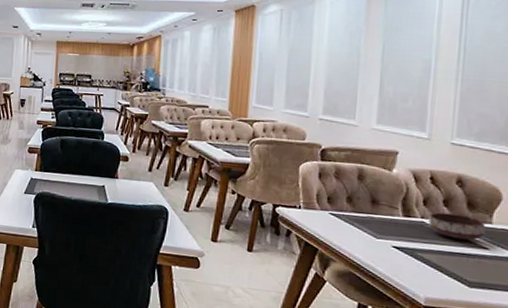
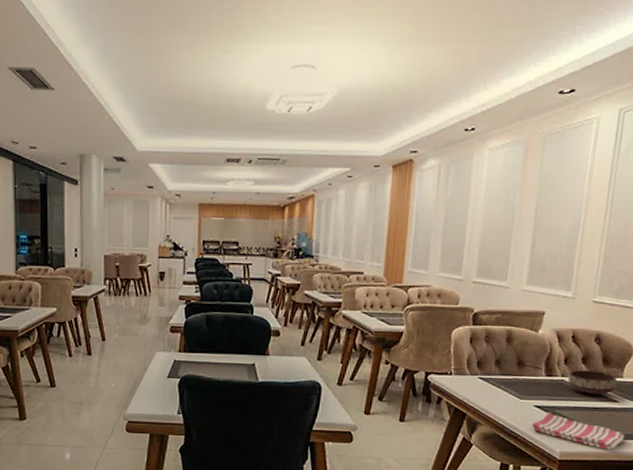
dish towel: none [390,254,500,301] -> present [532,412,625,451]

